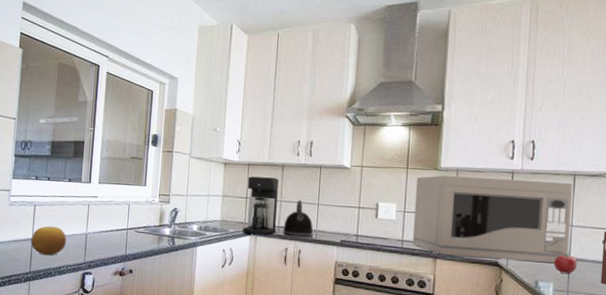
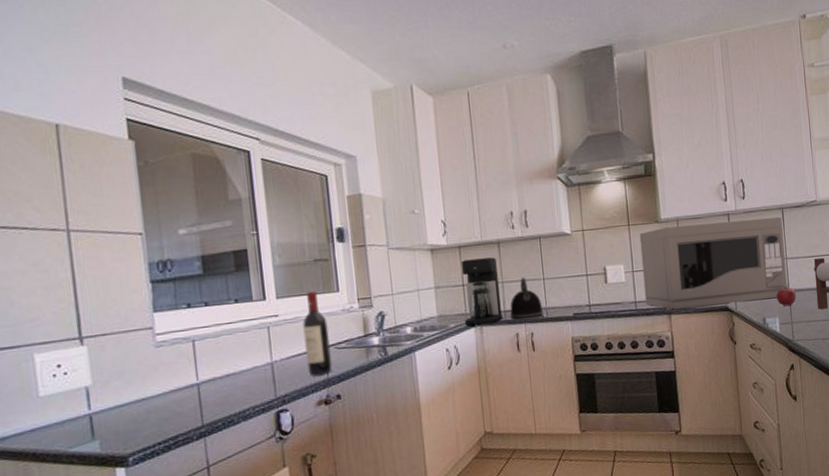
fruit: present [30,226,67,256] -> none [195,362,247,401]
wine bottle: none [111,182,133,252] -> present [303,292,332,377]

